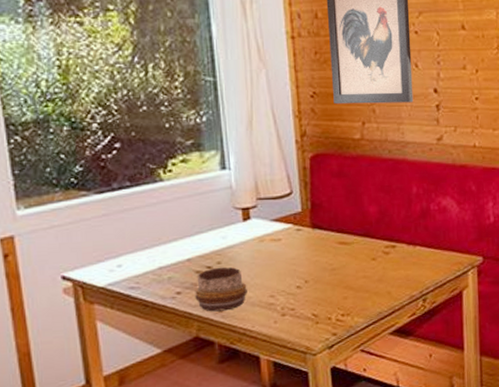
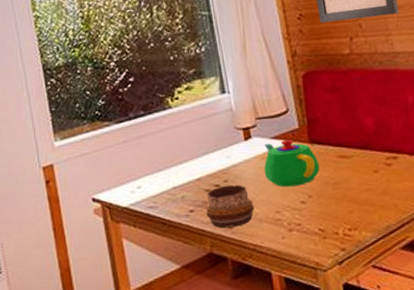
teapot: none [261,222,319,272] -> present [264,139,320,188]

